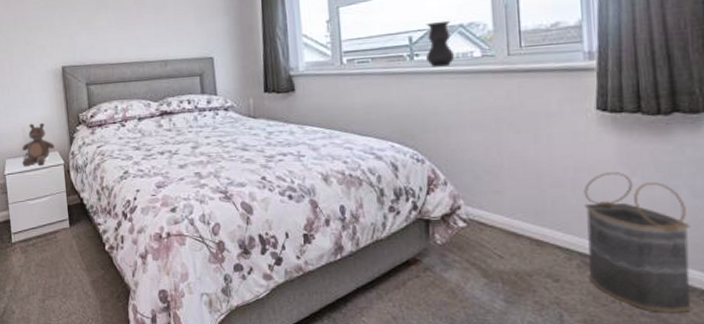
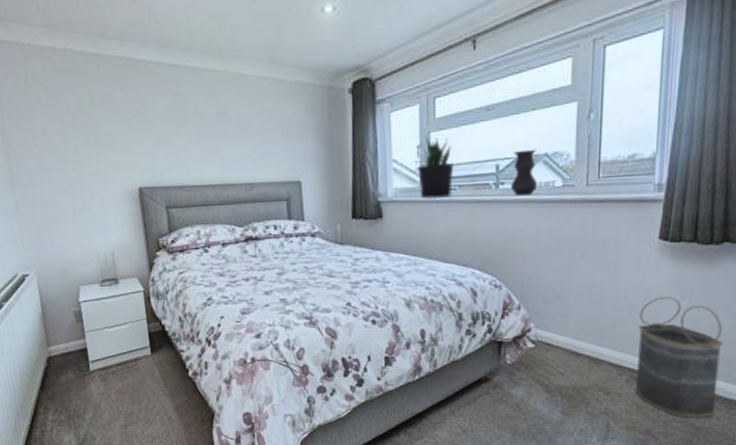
teddy bear: present [22,122,55,166] -> none [97,247,134,293]
planter: none [328,10,366,73] -> present [418,135,454,200]

